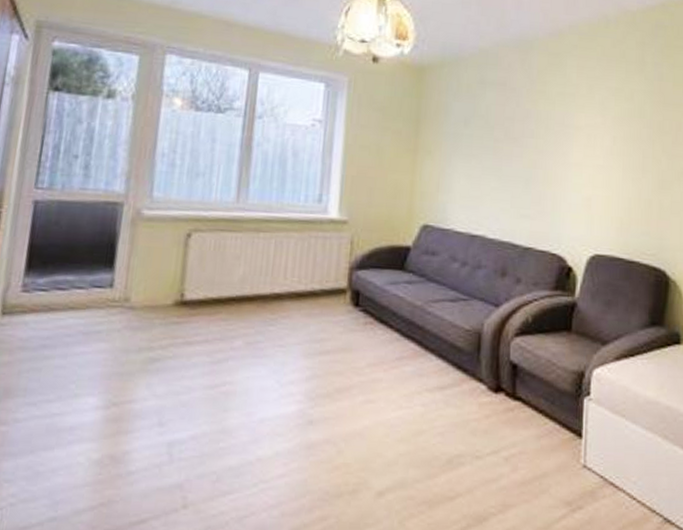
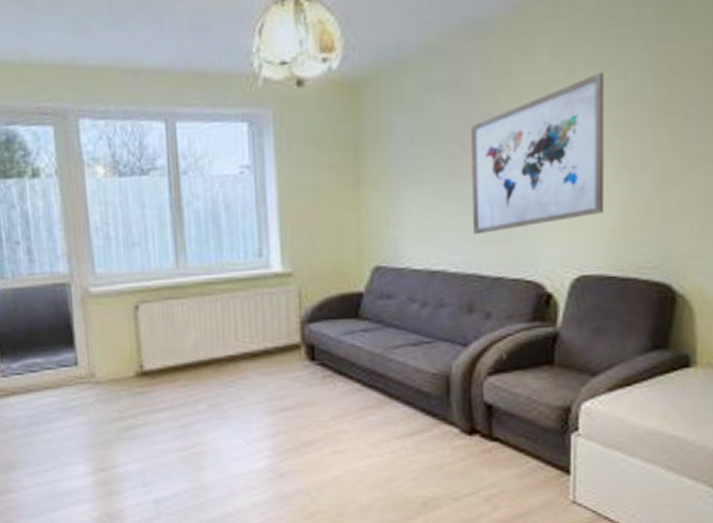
wall art: none [509,94,617,209] -> present [471,72,605,235]

